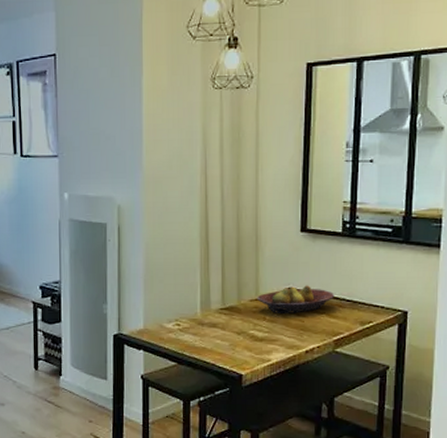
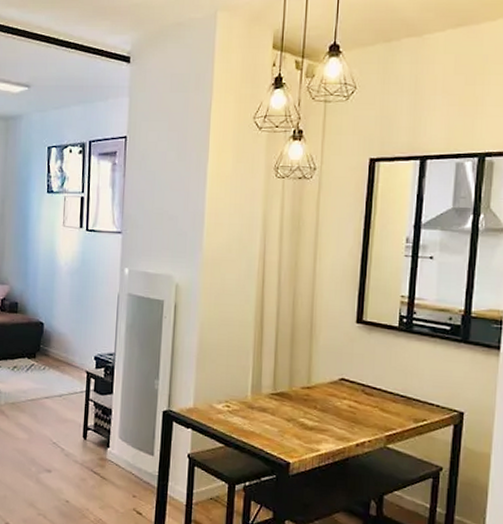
fruit bowl: present [257,285,335,313] -> none [309,377,389,405]

